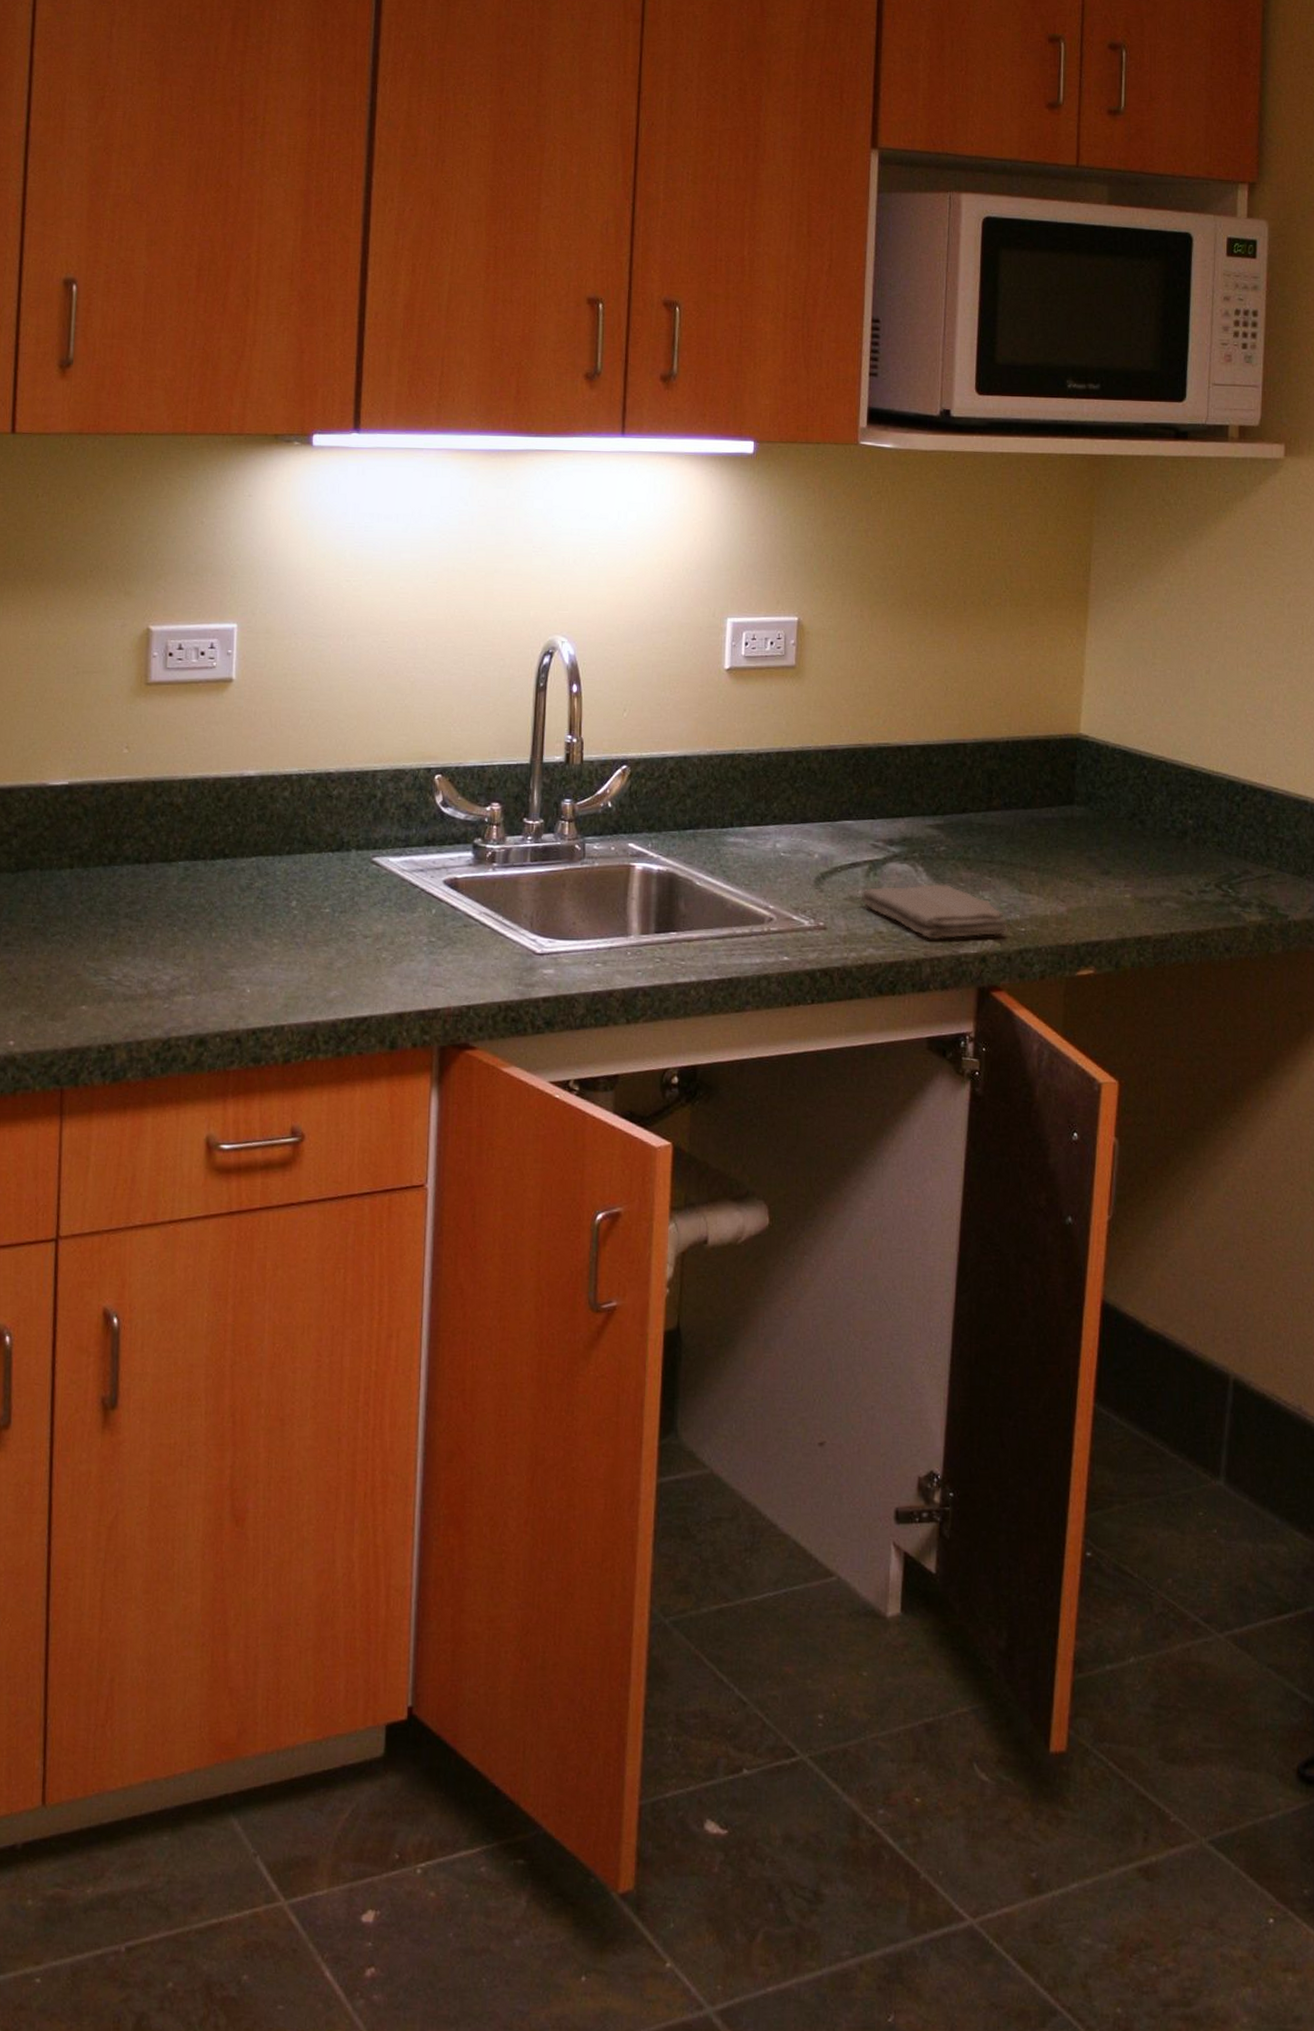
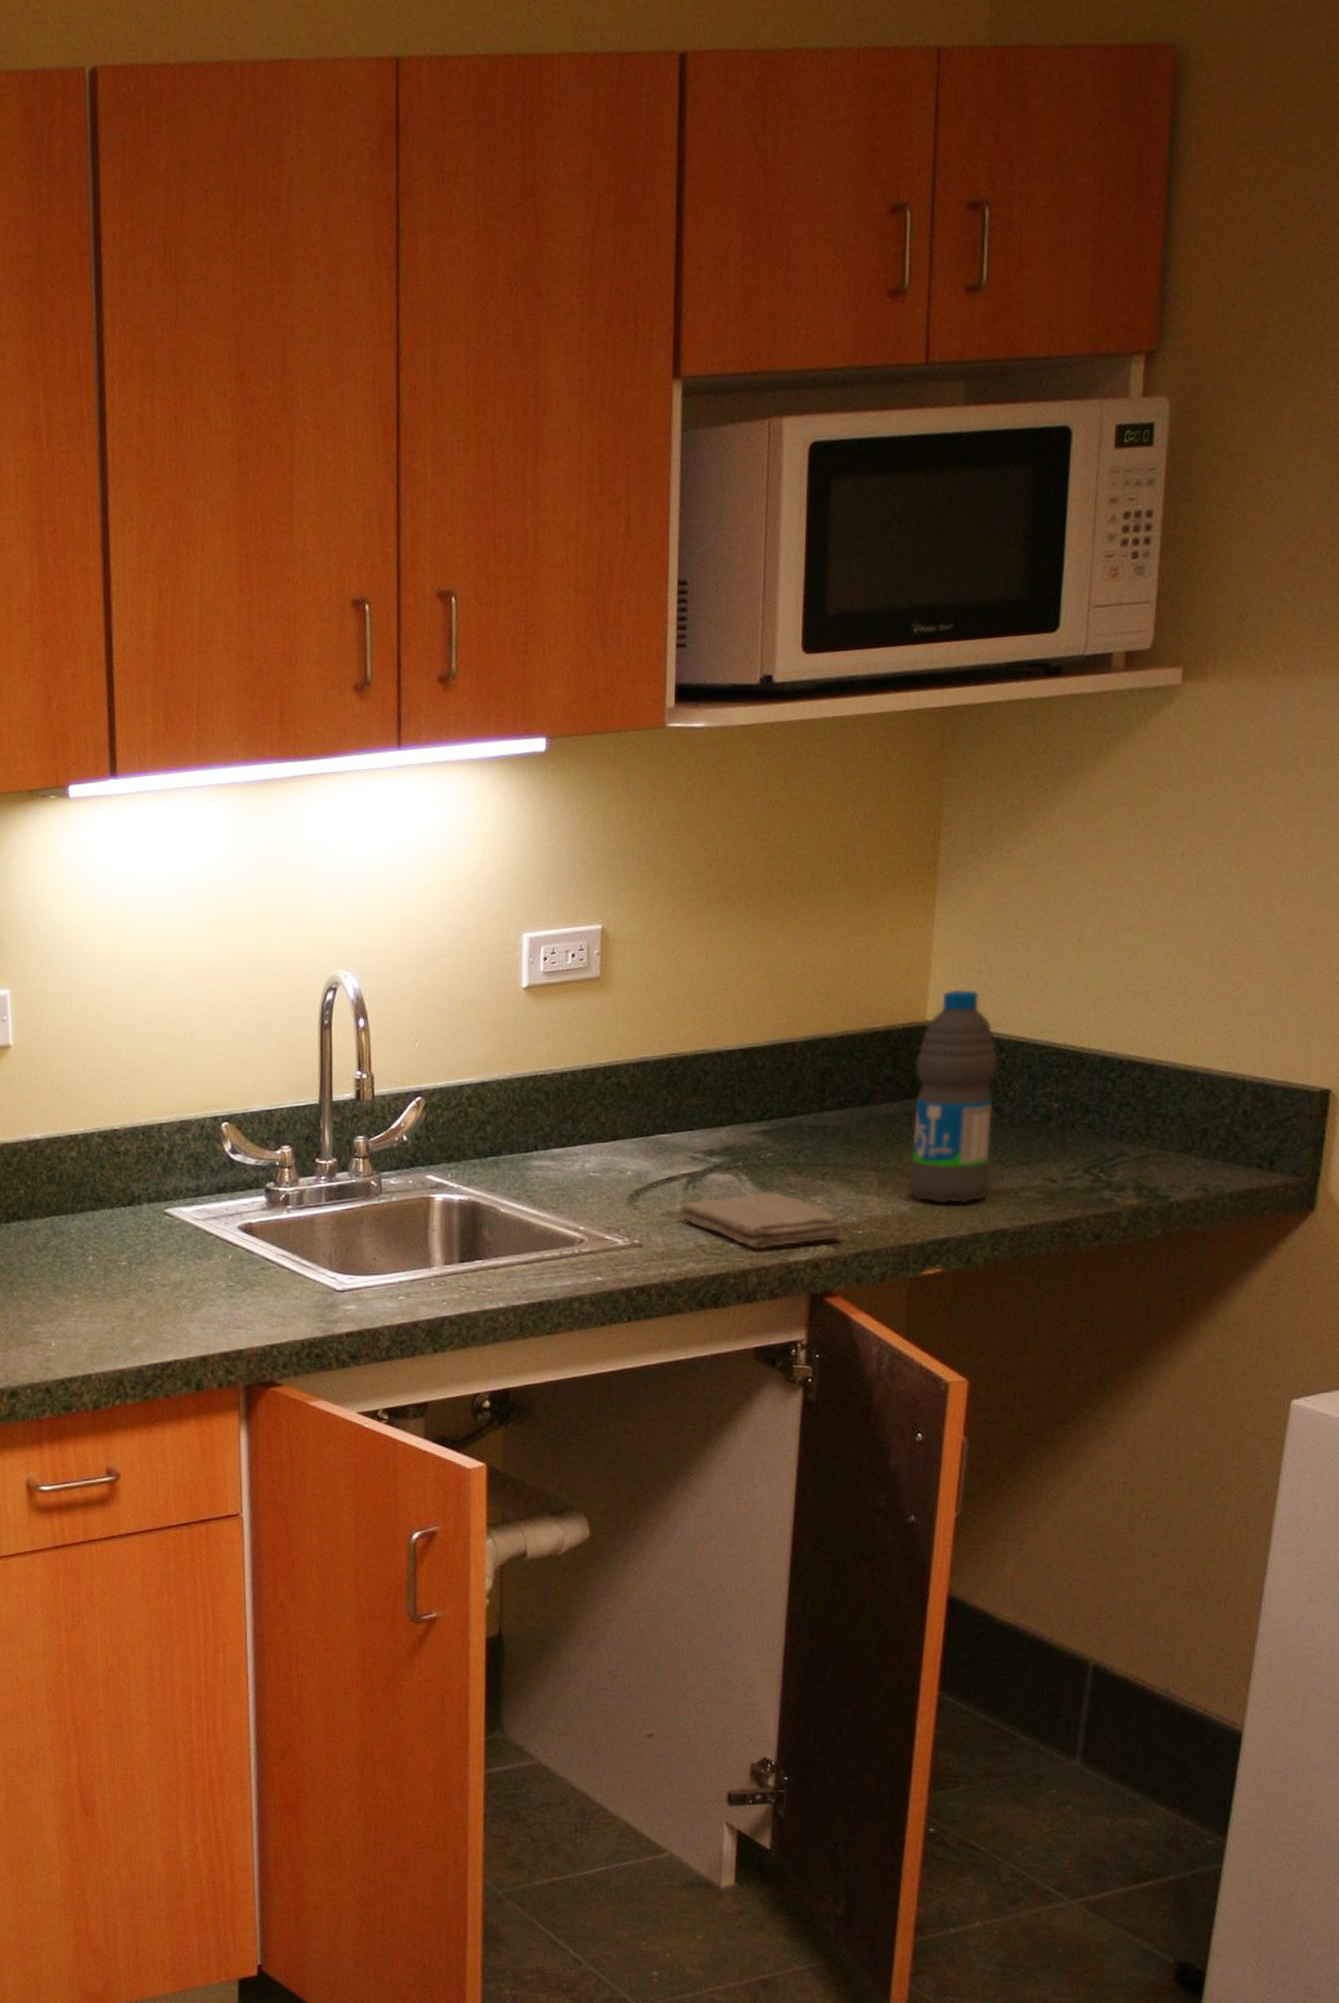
water bottle: none [1064,707,1141,909] -> present [907,989,998,1204]

